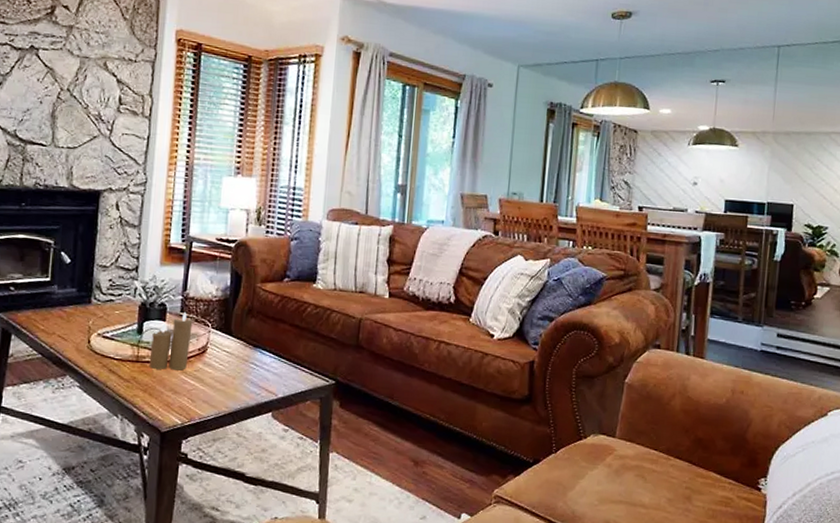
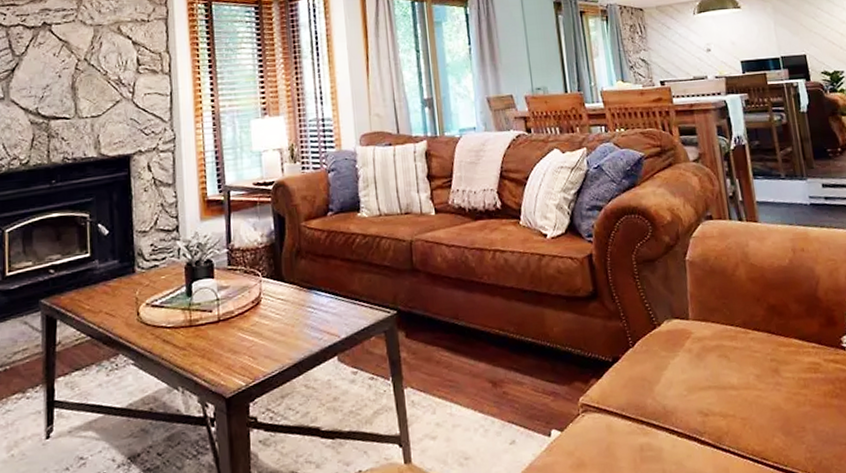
candle: present [149,312,193,371] -> none [202,265,243,331]

